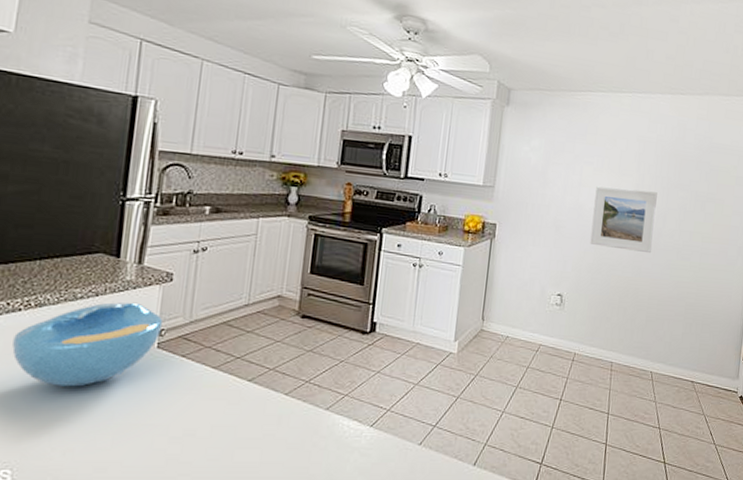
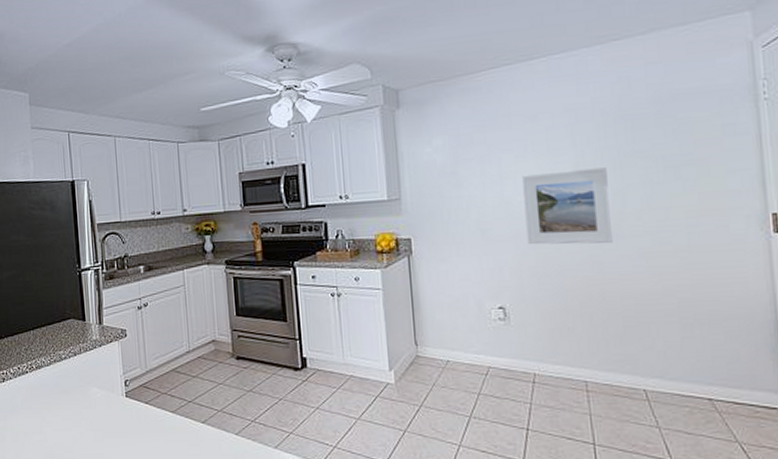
bowl: present [12,302,162,387] -> none [27,358,126,434]

